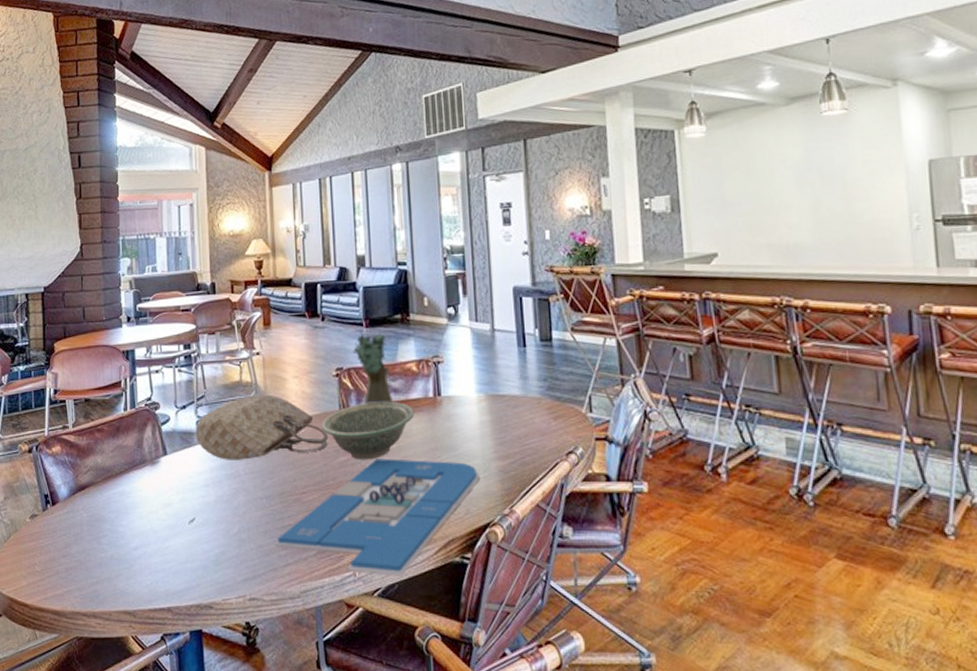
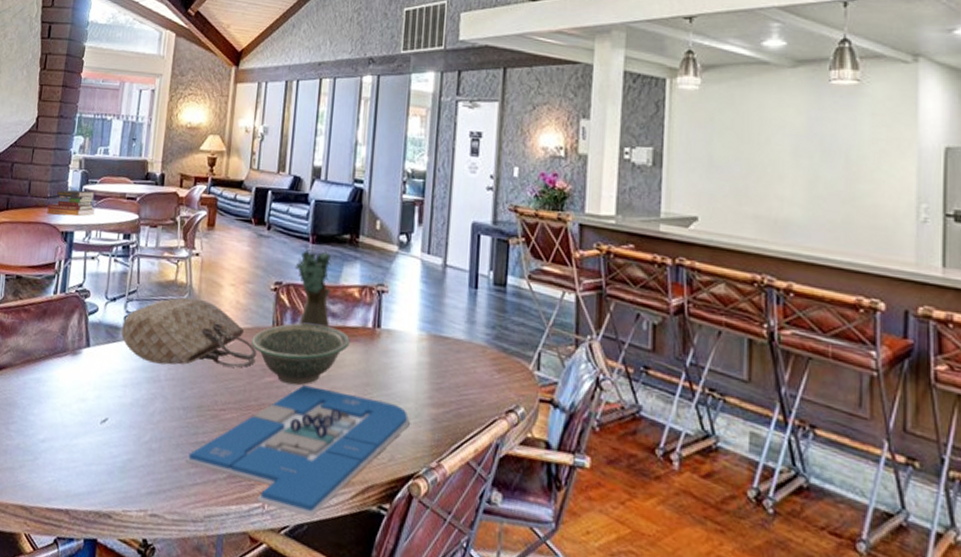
books: none [105,308,153,336] -> present [47,190,96,217]

